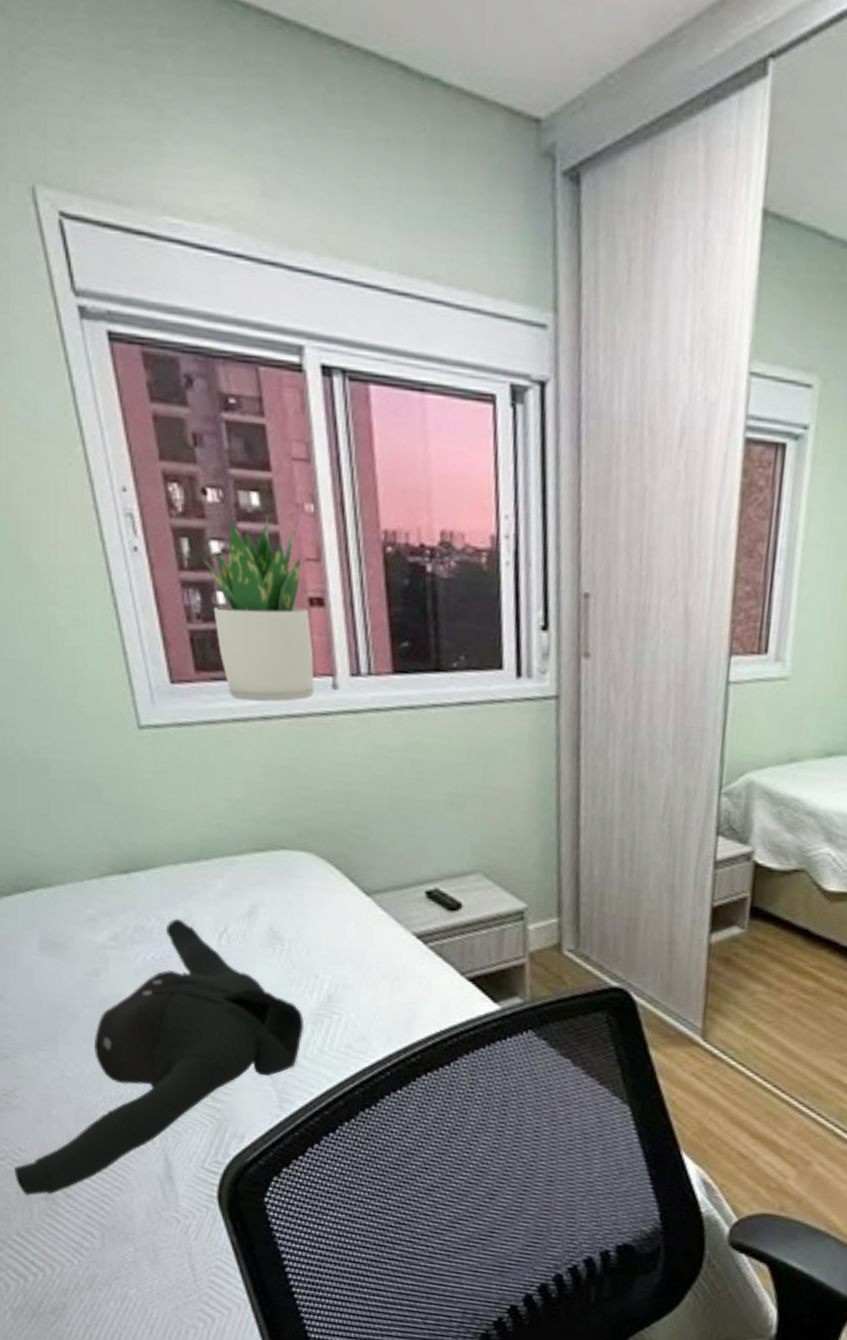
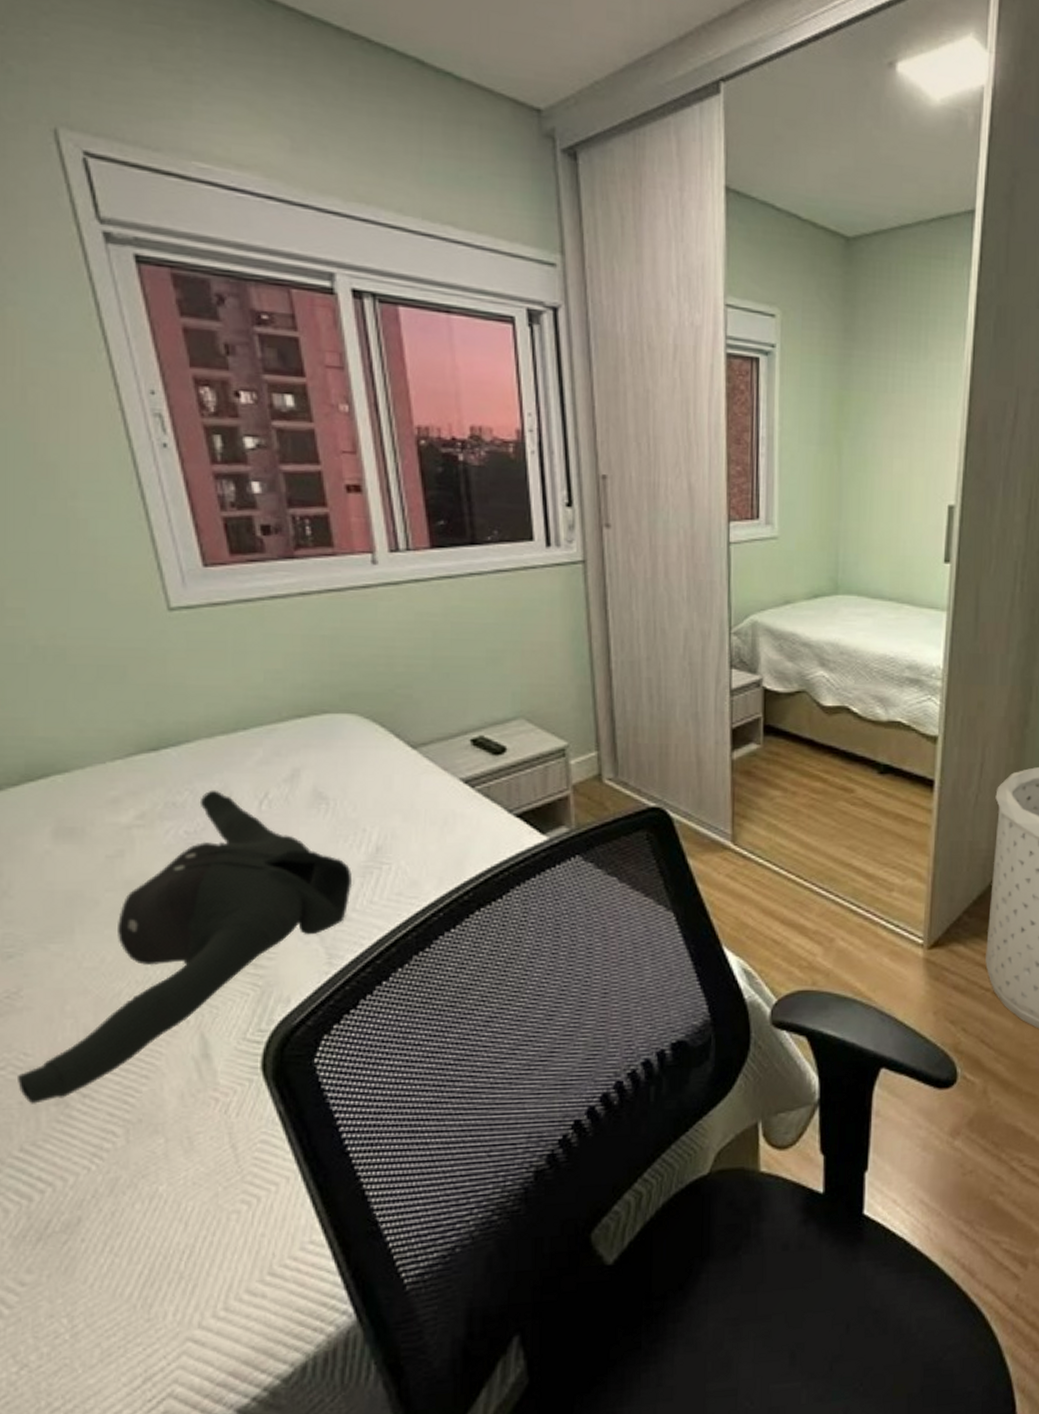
planter: present [202,515,314,702] -> none [236,414,354,580]

